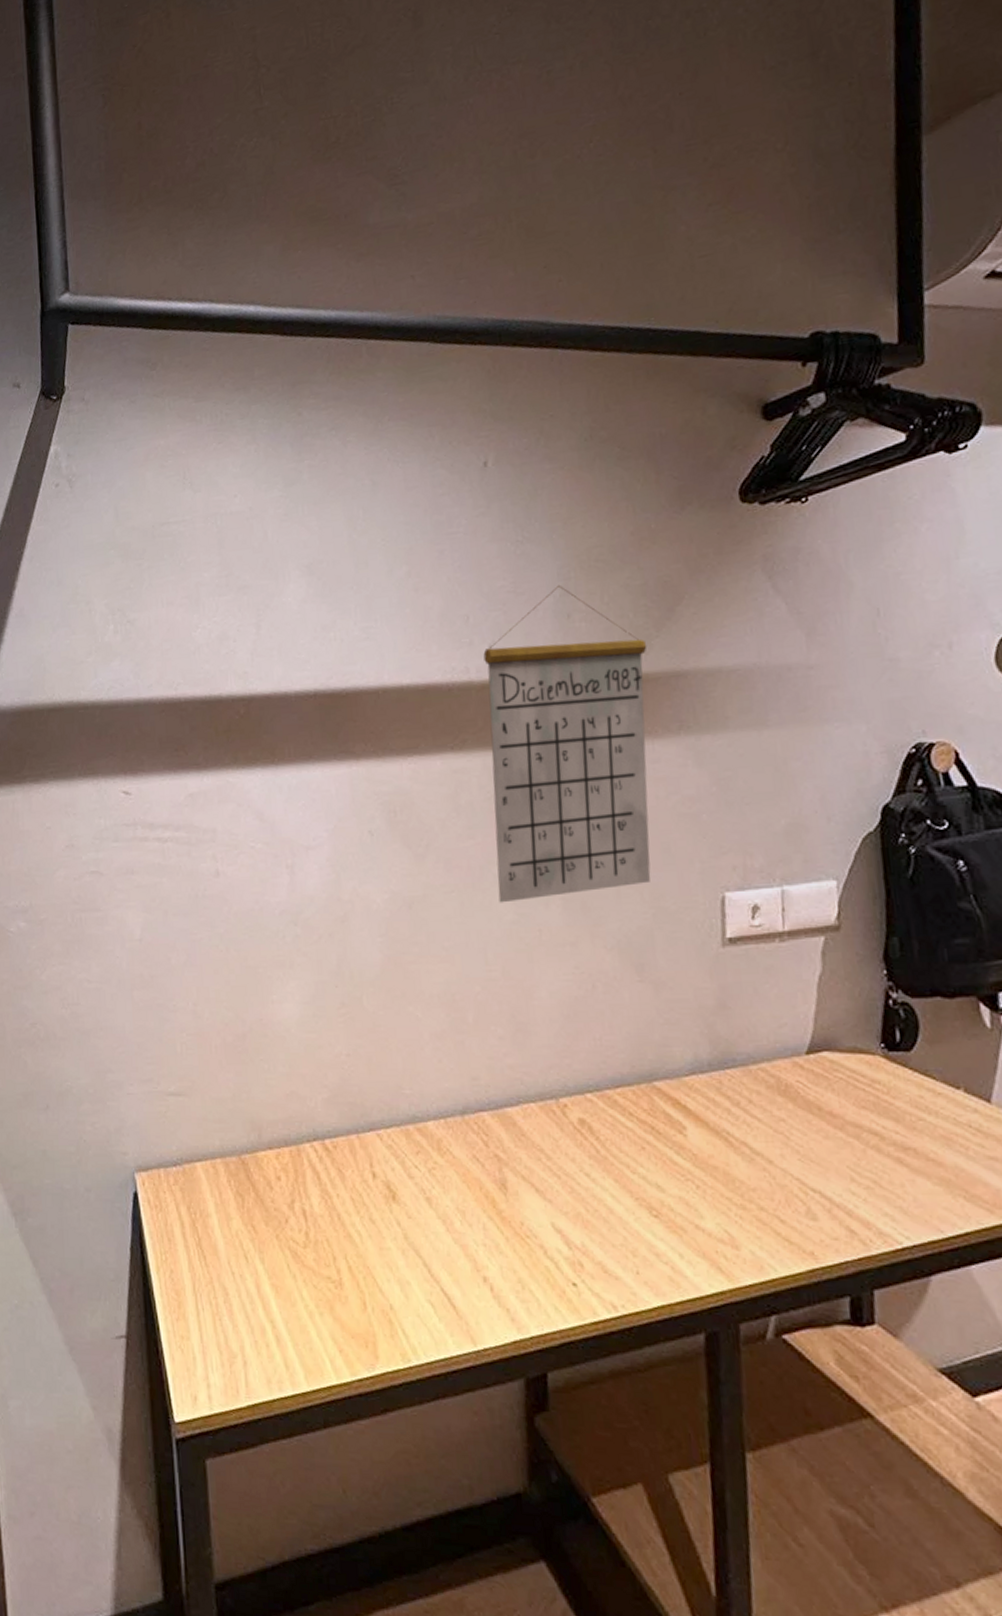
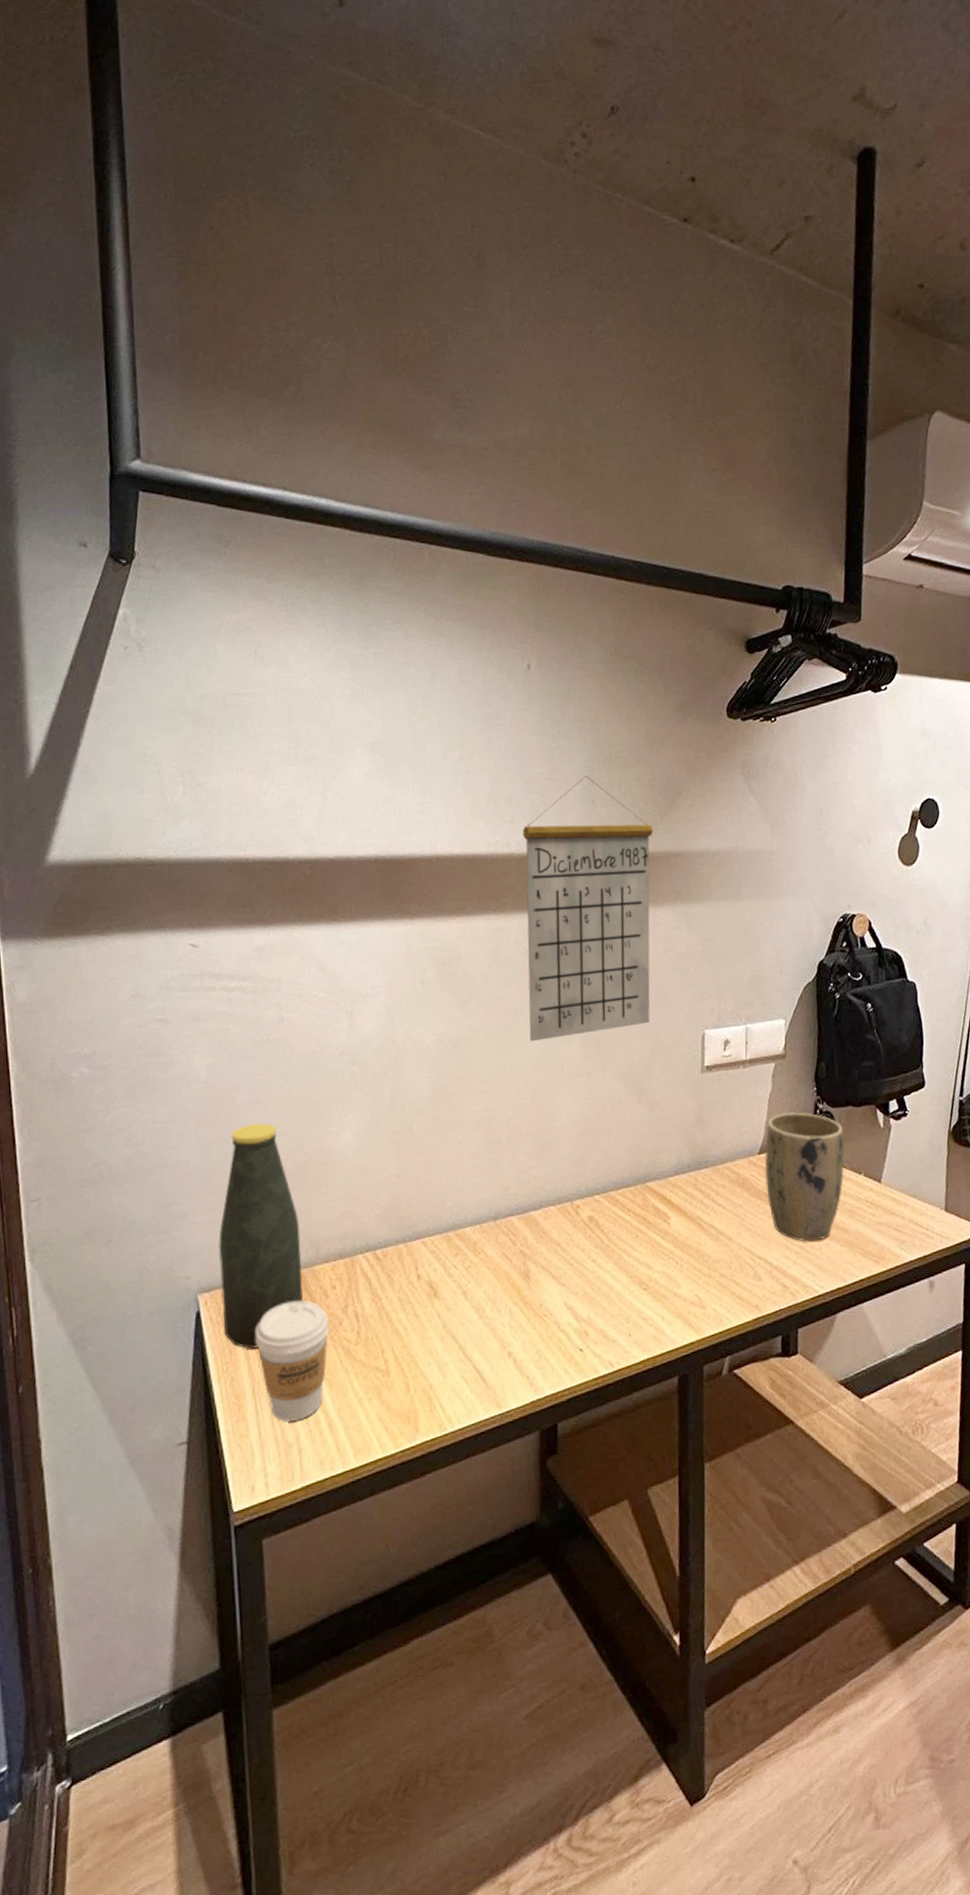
bottle: none [155,988,245,1241] -> present [218,1123,303,1350]
coffee cup: none [195,1189,275,1328] -> present [255,1300,330,1422]
plant pot: none [814,1002,933,1175] -> present [764,1112,845,1242]

